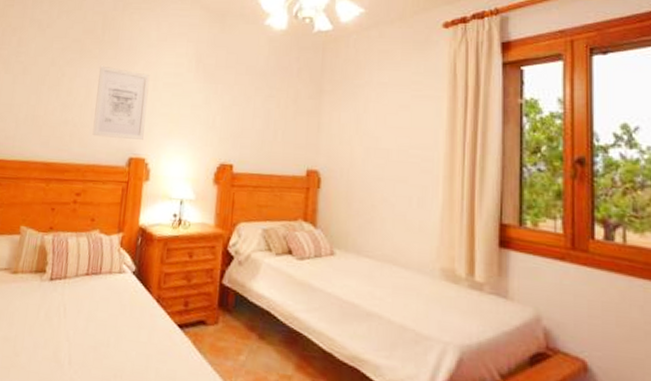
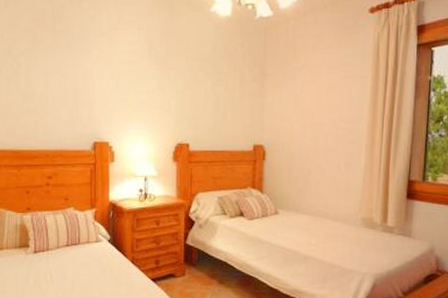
wall art: present [92,65,150,141] -> none [55,55,105,126]

